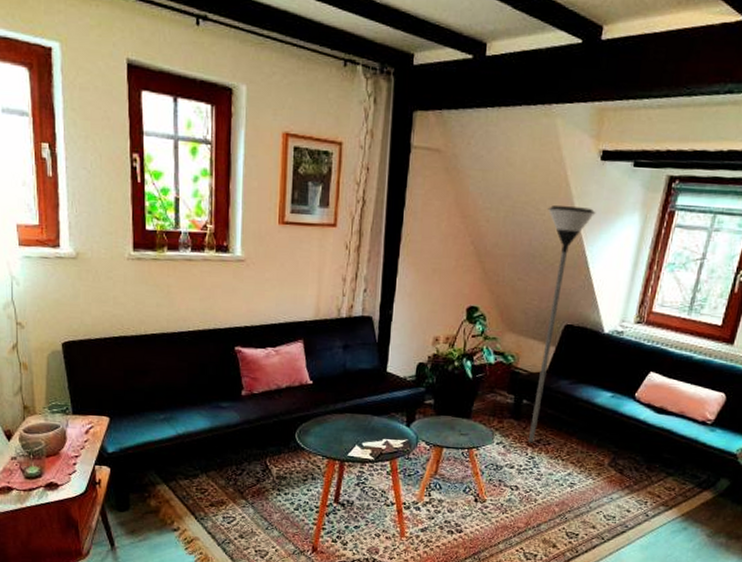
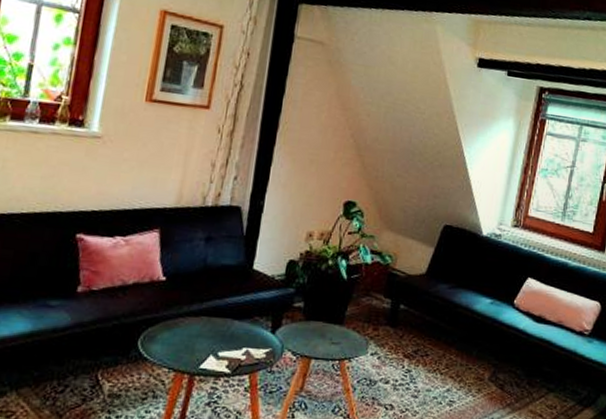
floor lamp: present [528,206,596,443] -> none [404,105,474,354]

